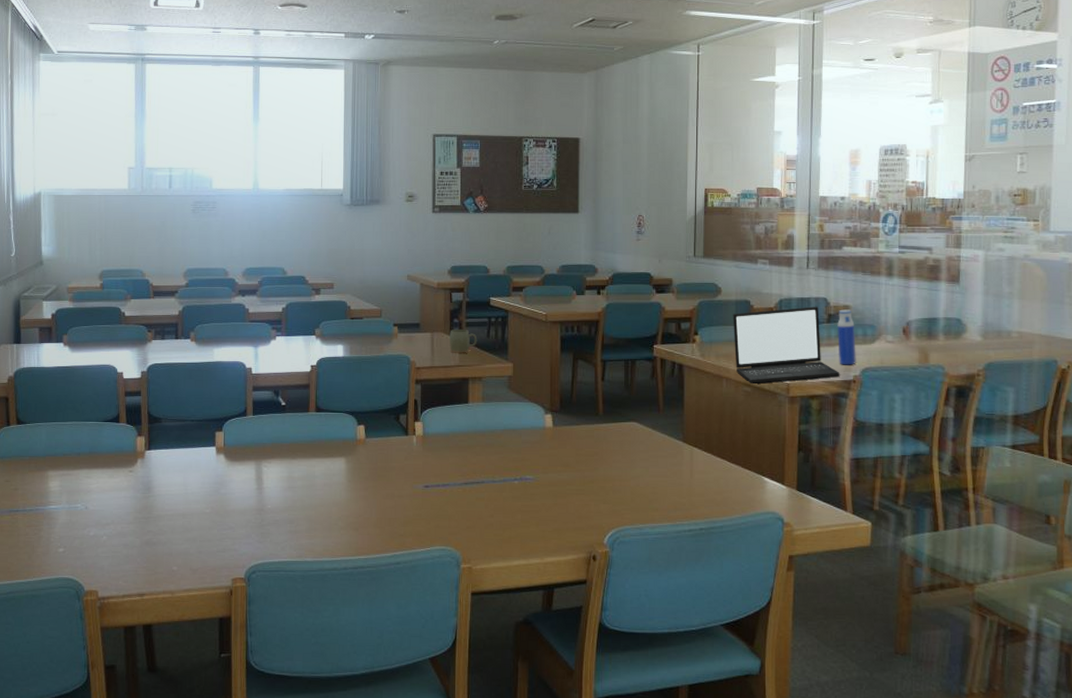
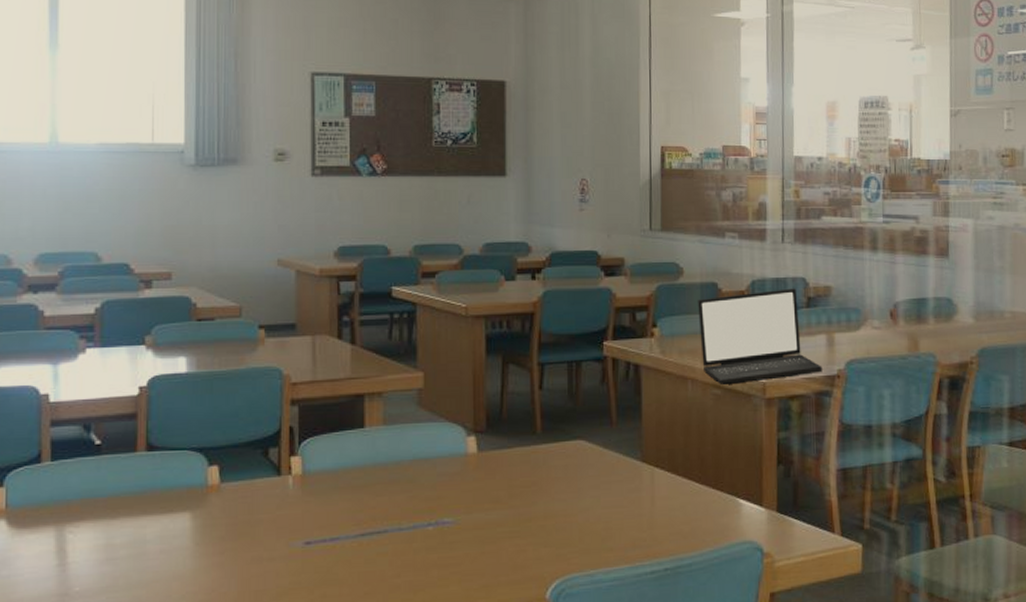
mug: present [449,329,478,353] -> none [337,330,376,362]
water bottle: present [837,309,856,365] -> none [818,290,840,358]

